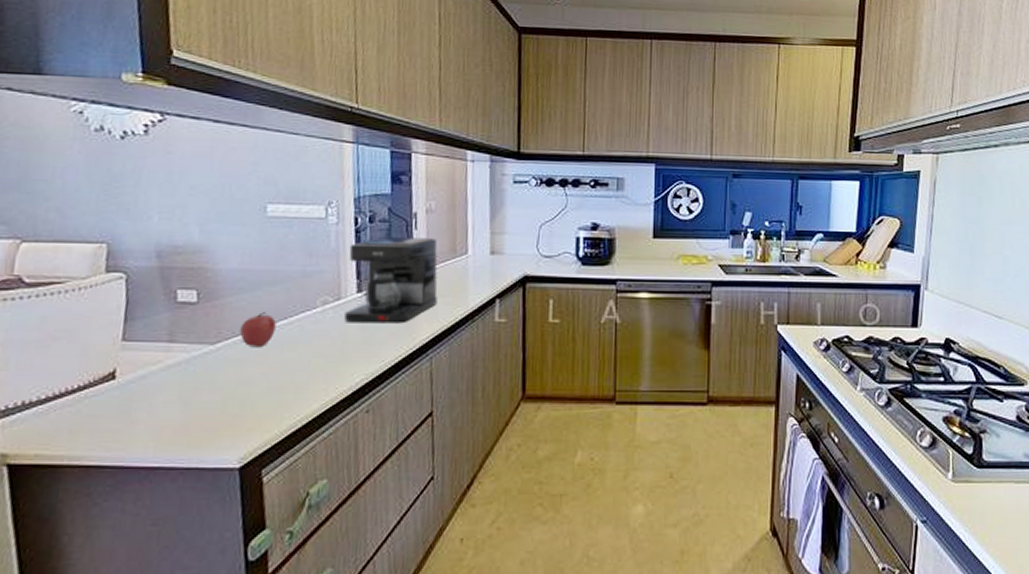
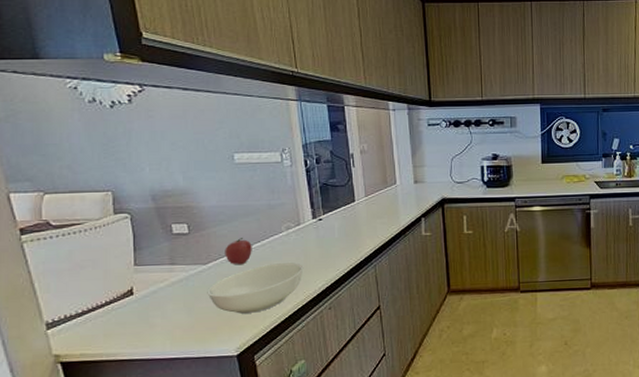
bowl: none [210,348,339,412] -> present [207,262,304,314]
coffee maker: present [344,237,438,323] -> none [303,173,376,243]

